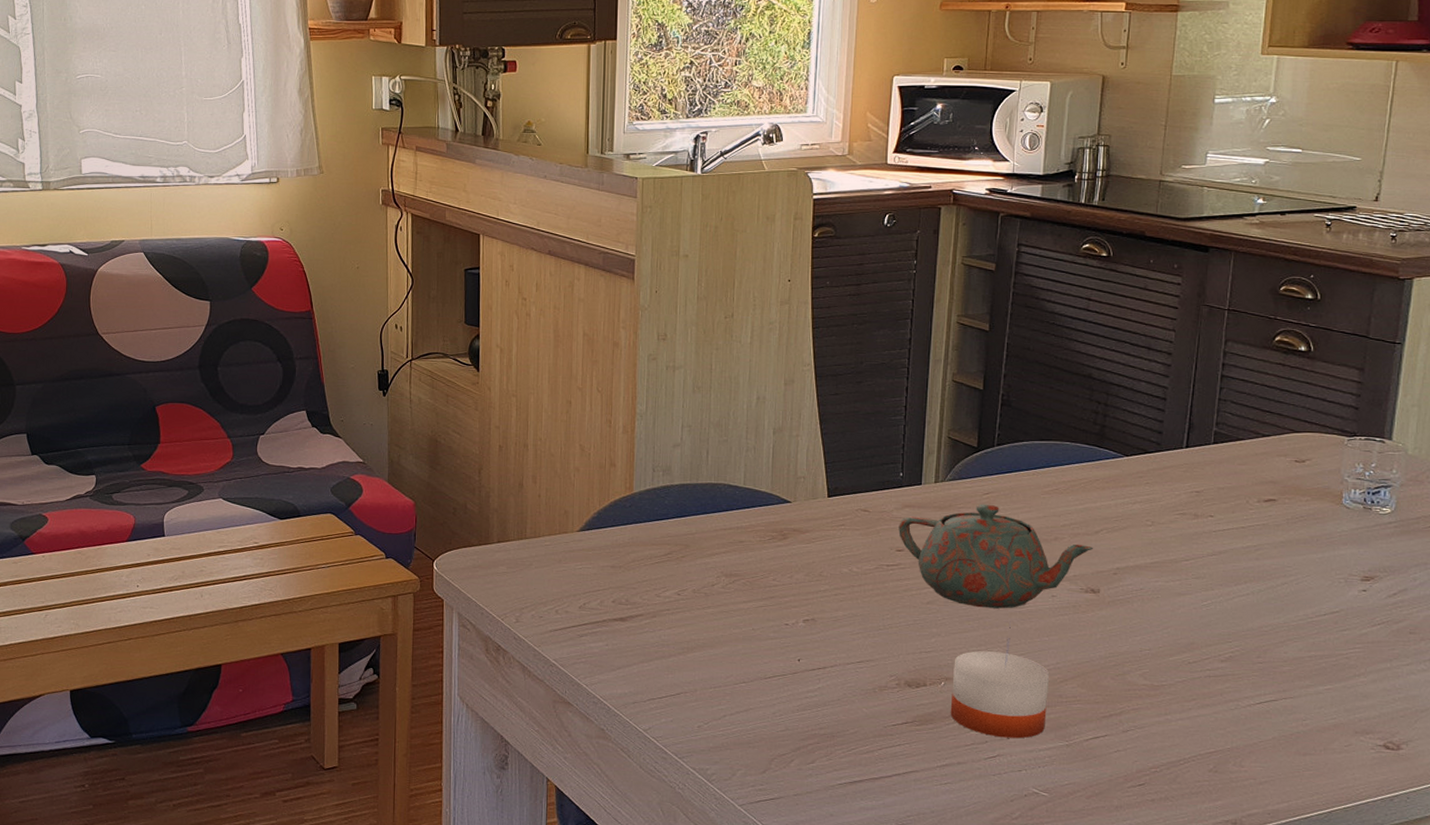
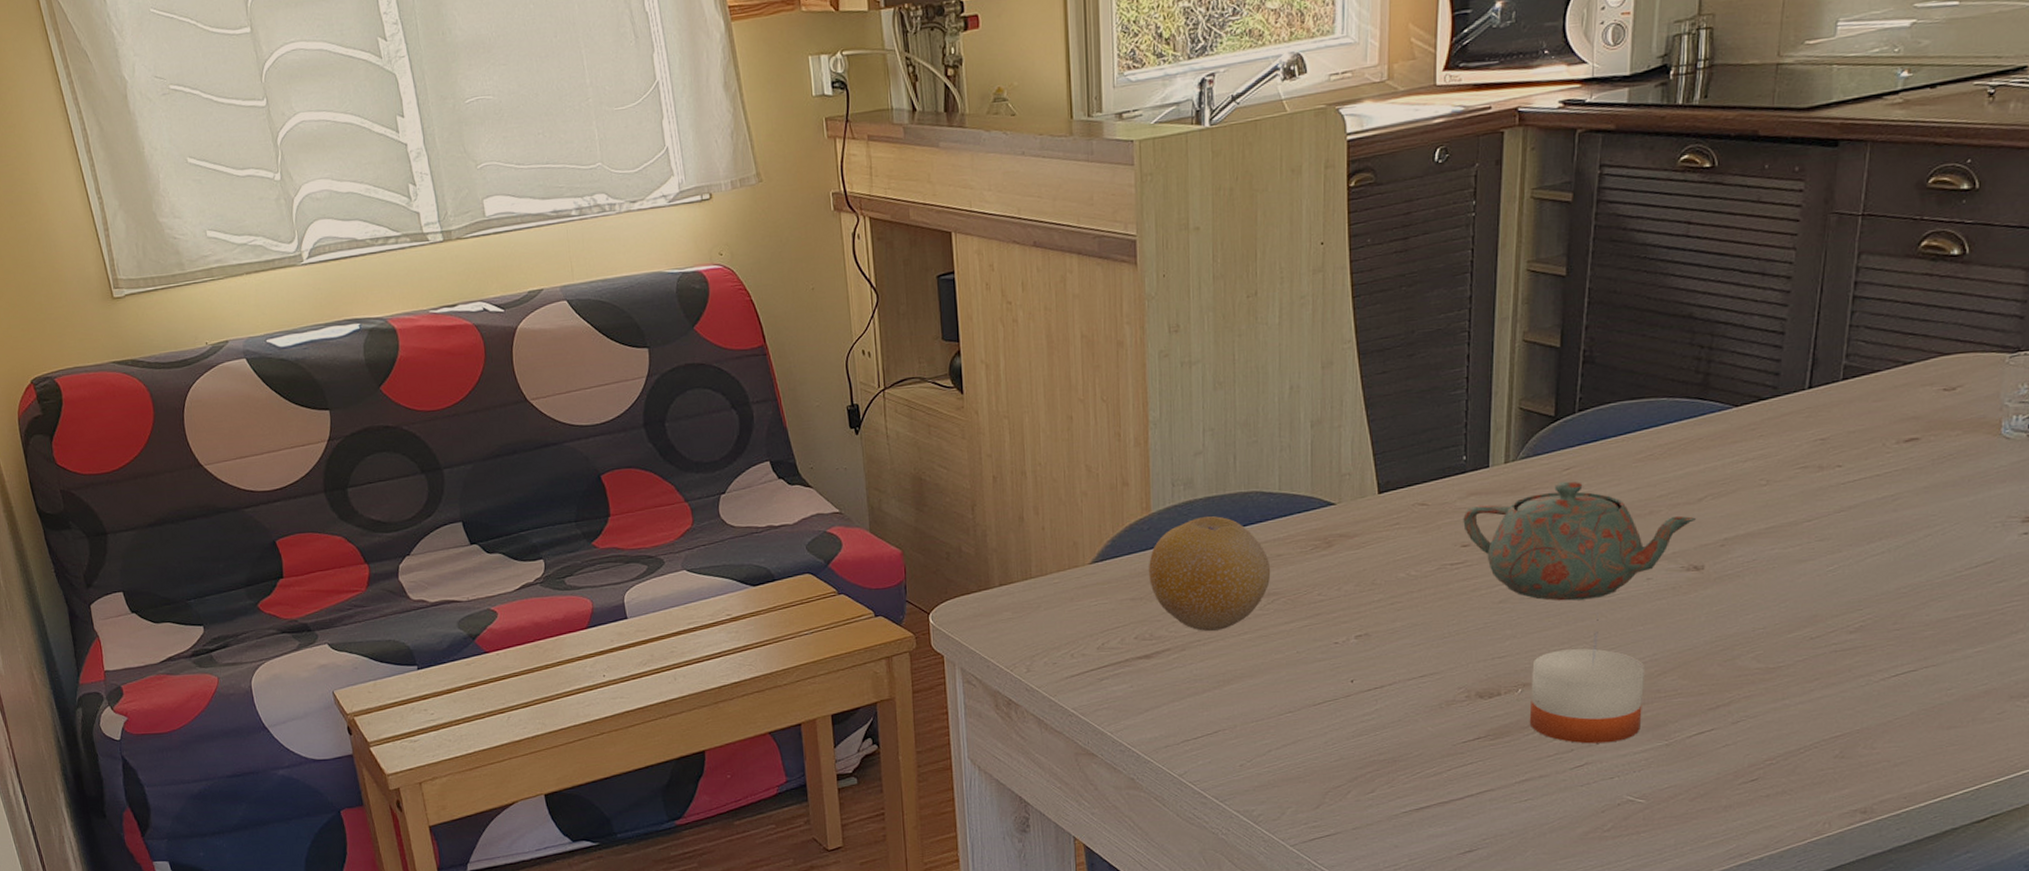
fruit: none [628,501,734,602] -> present [1149,516,1271,631]

